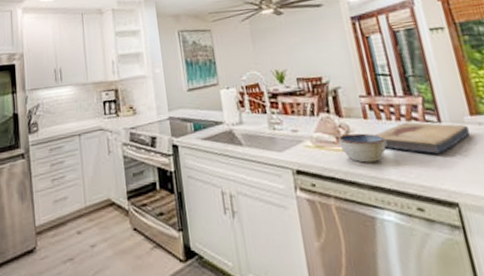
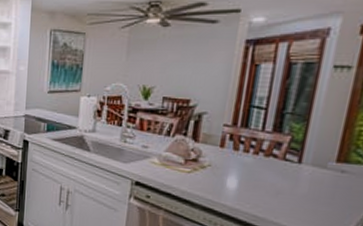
bowl: present [337,133,387,163] -> none [185,158,236,188]
fish fossil: present [376,122,470,154] -> none [227,157,328,191]

